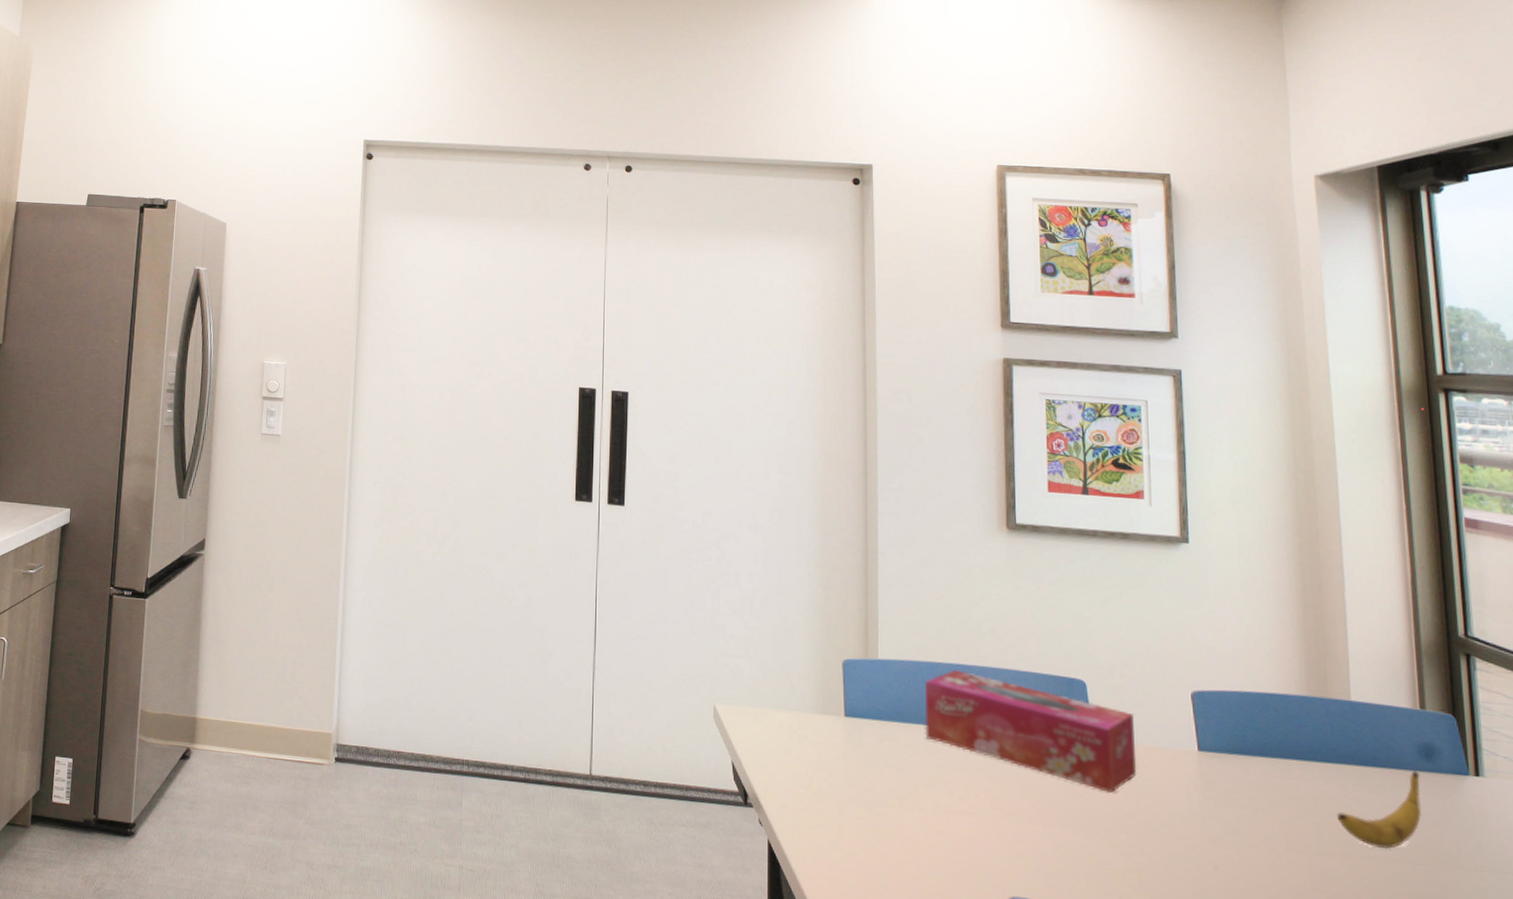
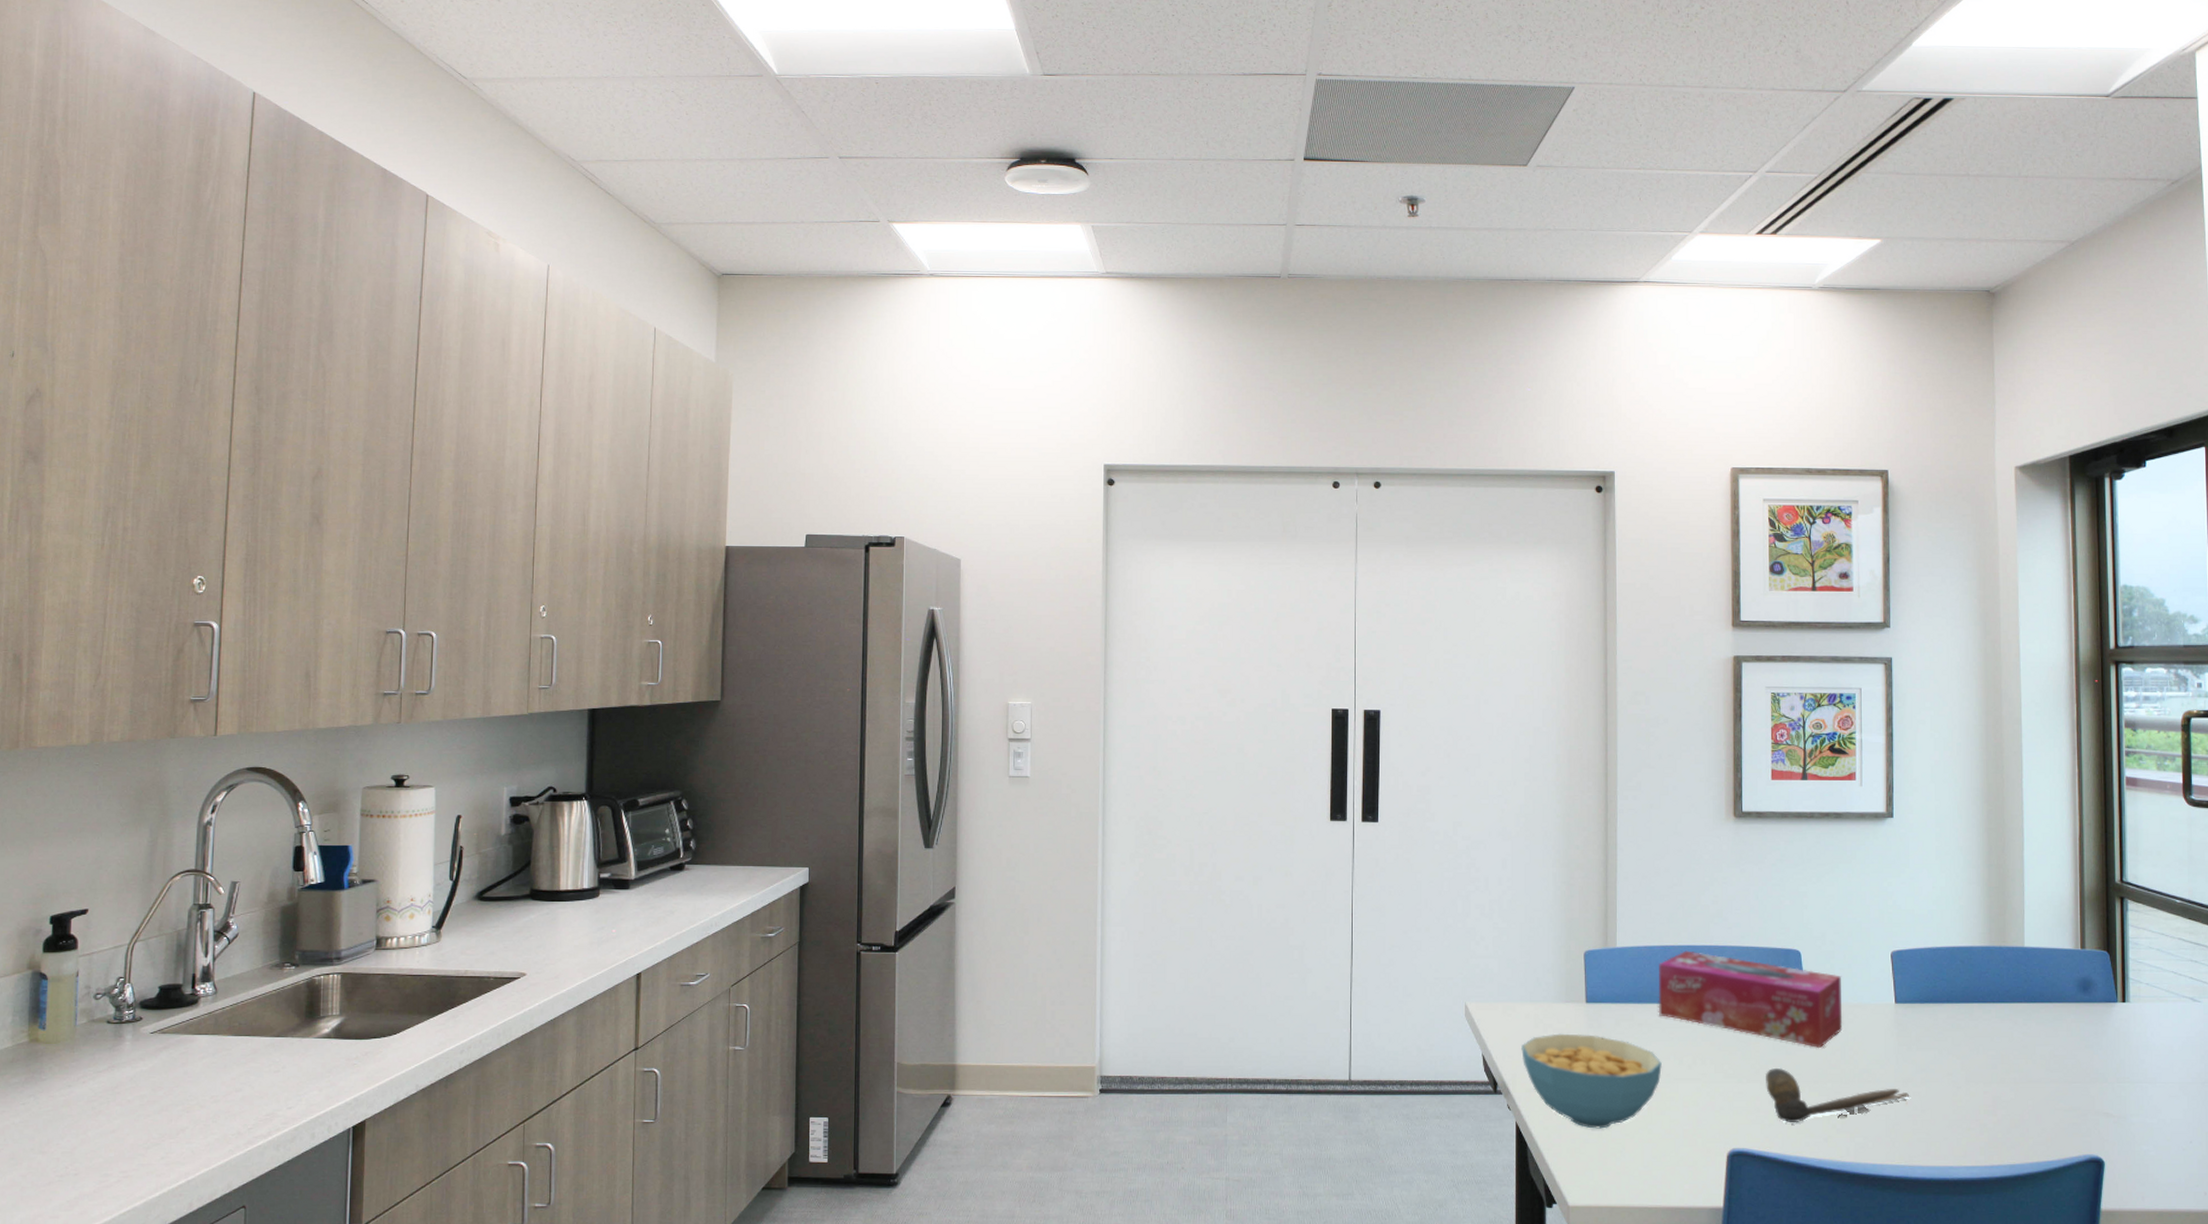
cereal bowl: none [774,746,930,858] -> present [1521,1033,1662,1129]
spoon: none [1049,810,1219,876] -> present [1766,1067,1910,1123]
banana: present [1337,770,1422,850] -> none [2009,1002,2078,1073]

